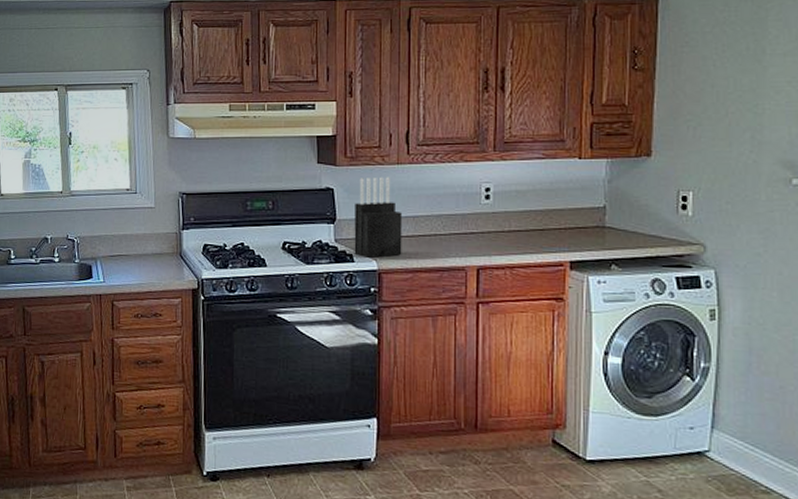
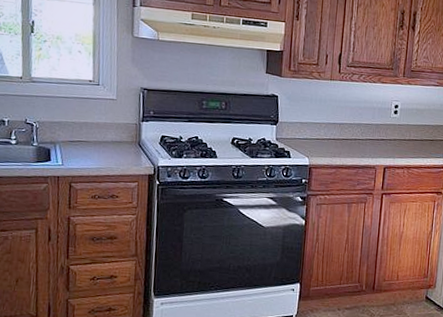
knife block: present [354,177,403,258] -> none [291,89,332,155]

